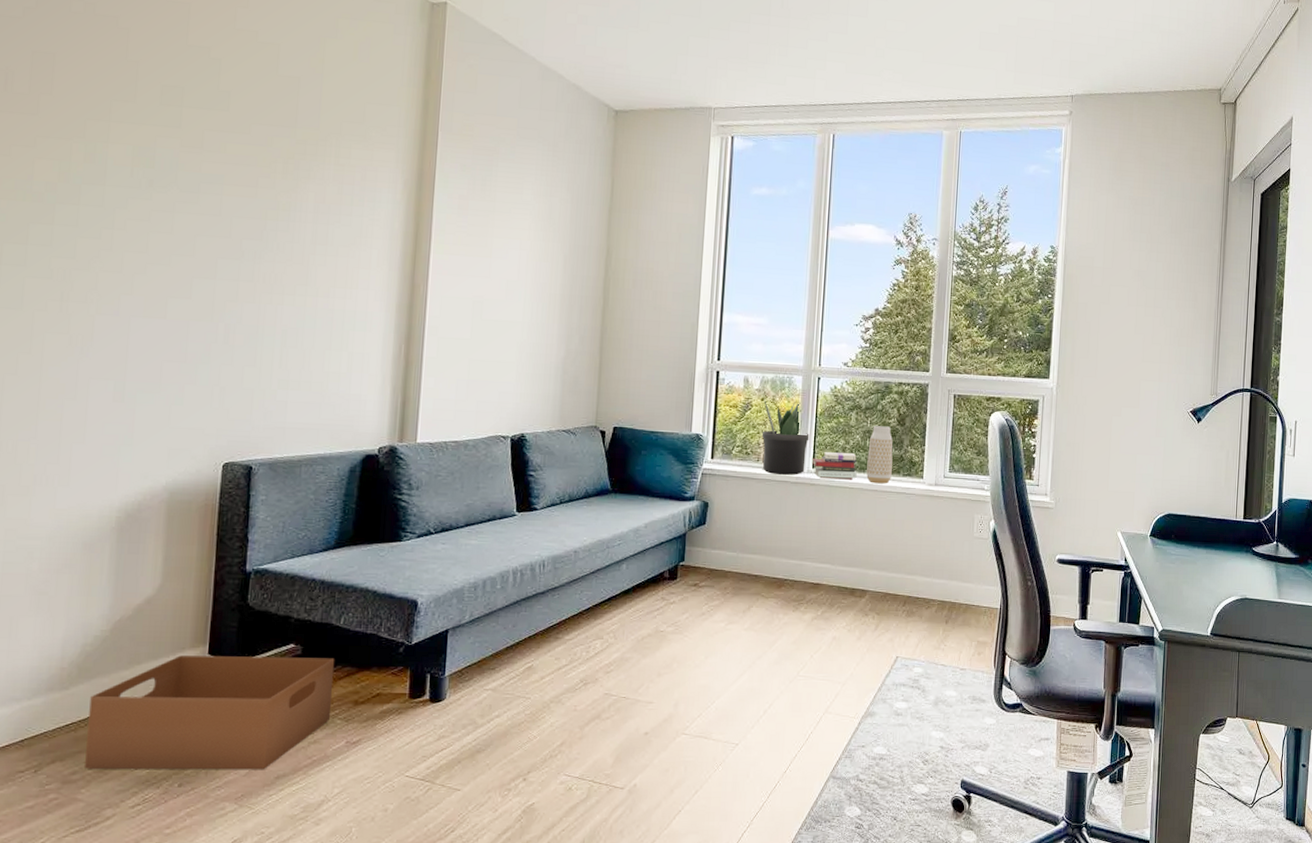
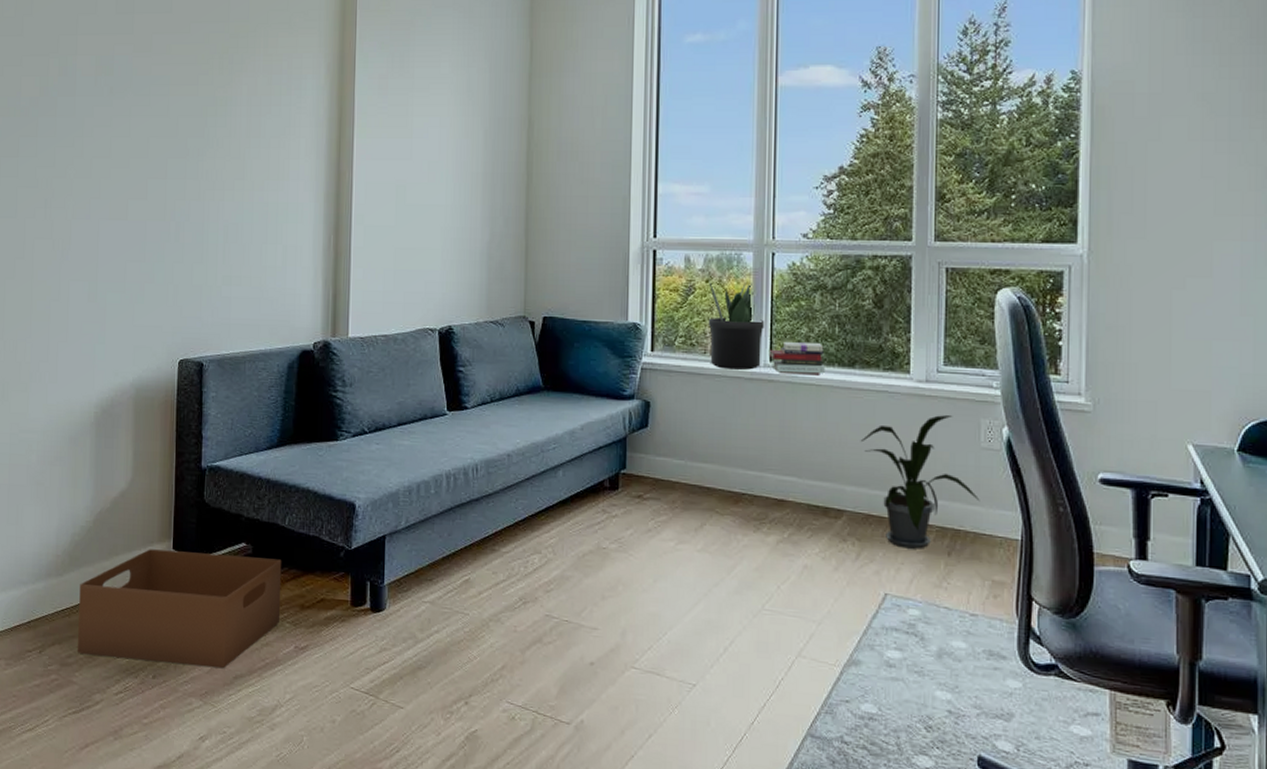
vase: present [866,426,893,484] -> none [837,309,869,380]
house plant: none [882,512,972,619] -> present [860,415,980,549]

